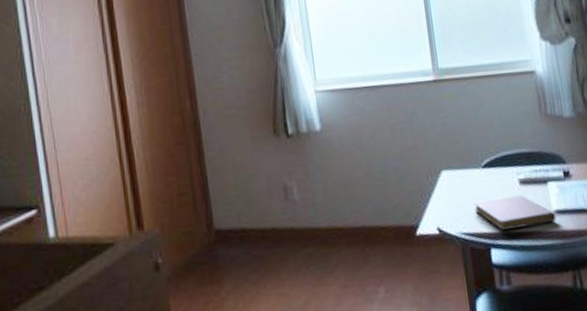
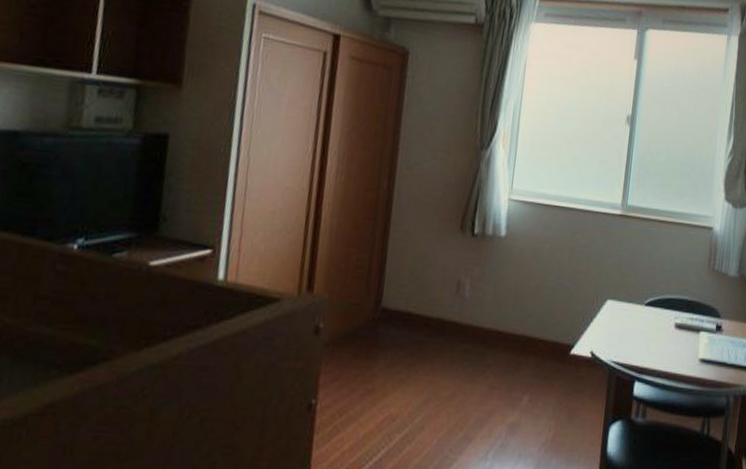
notebook: present [474,195,556,230] -> none [629,335,701,370]

